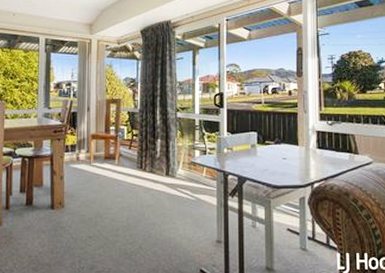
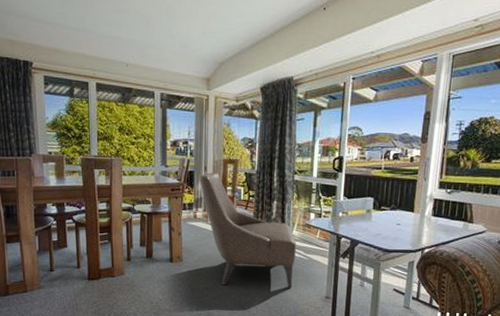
chair: none [82,113,182,233] -> present [199,172,296,288]

